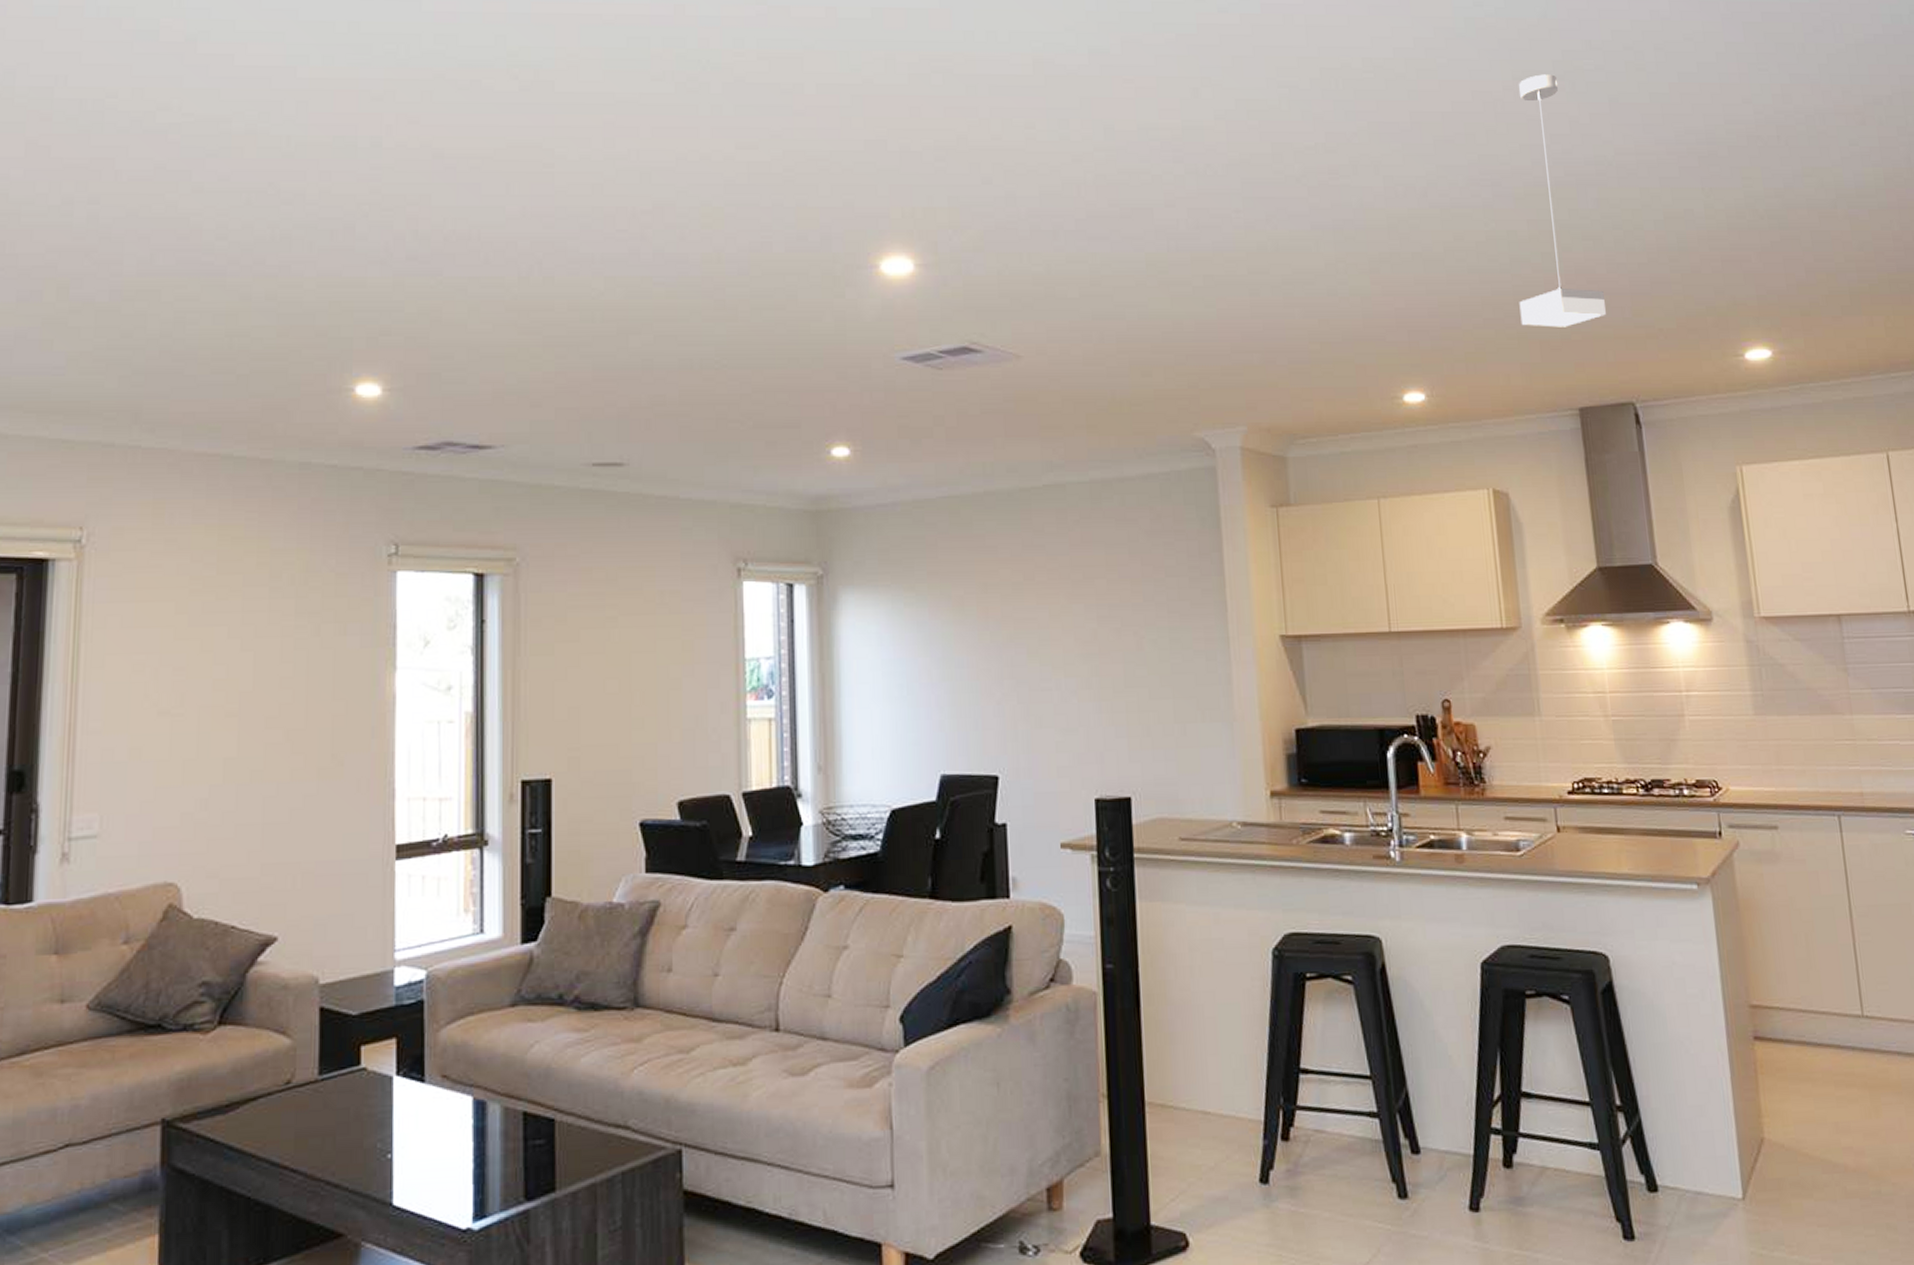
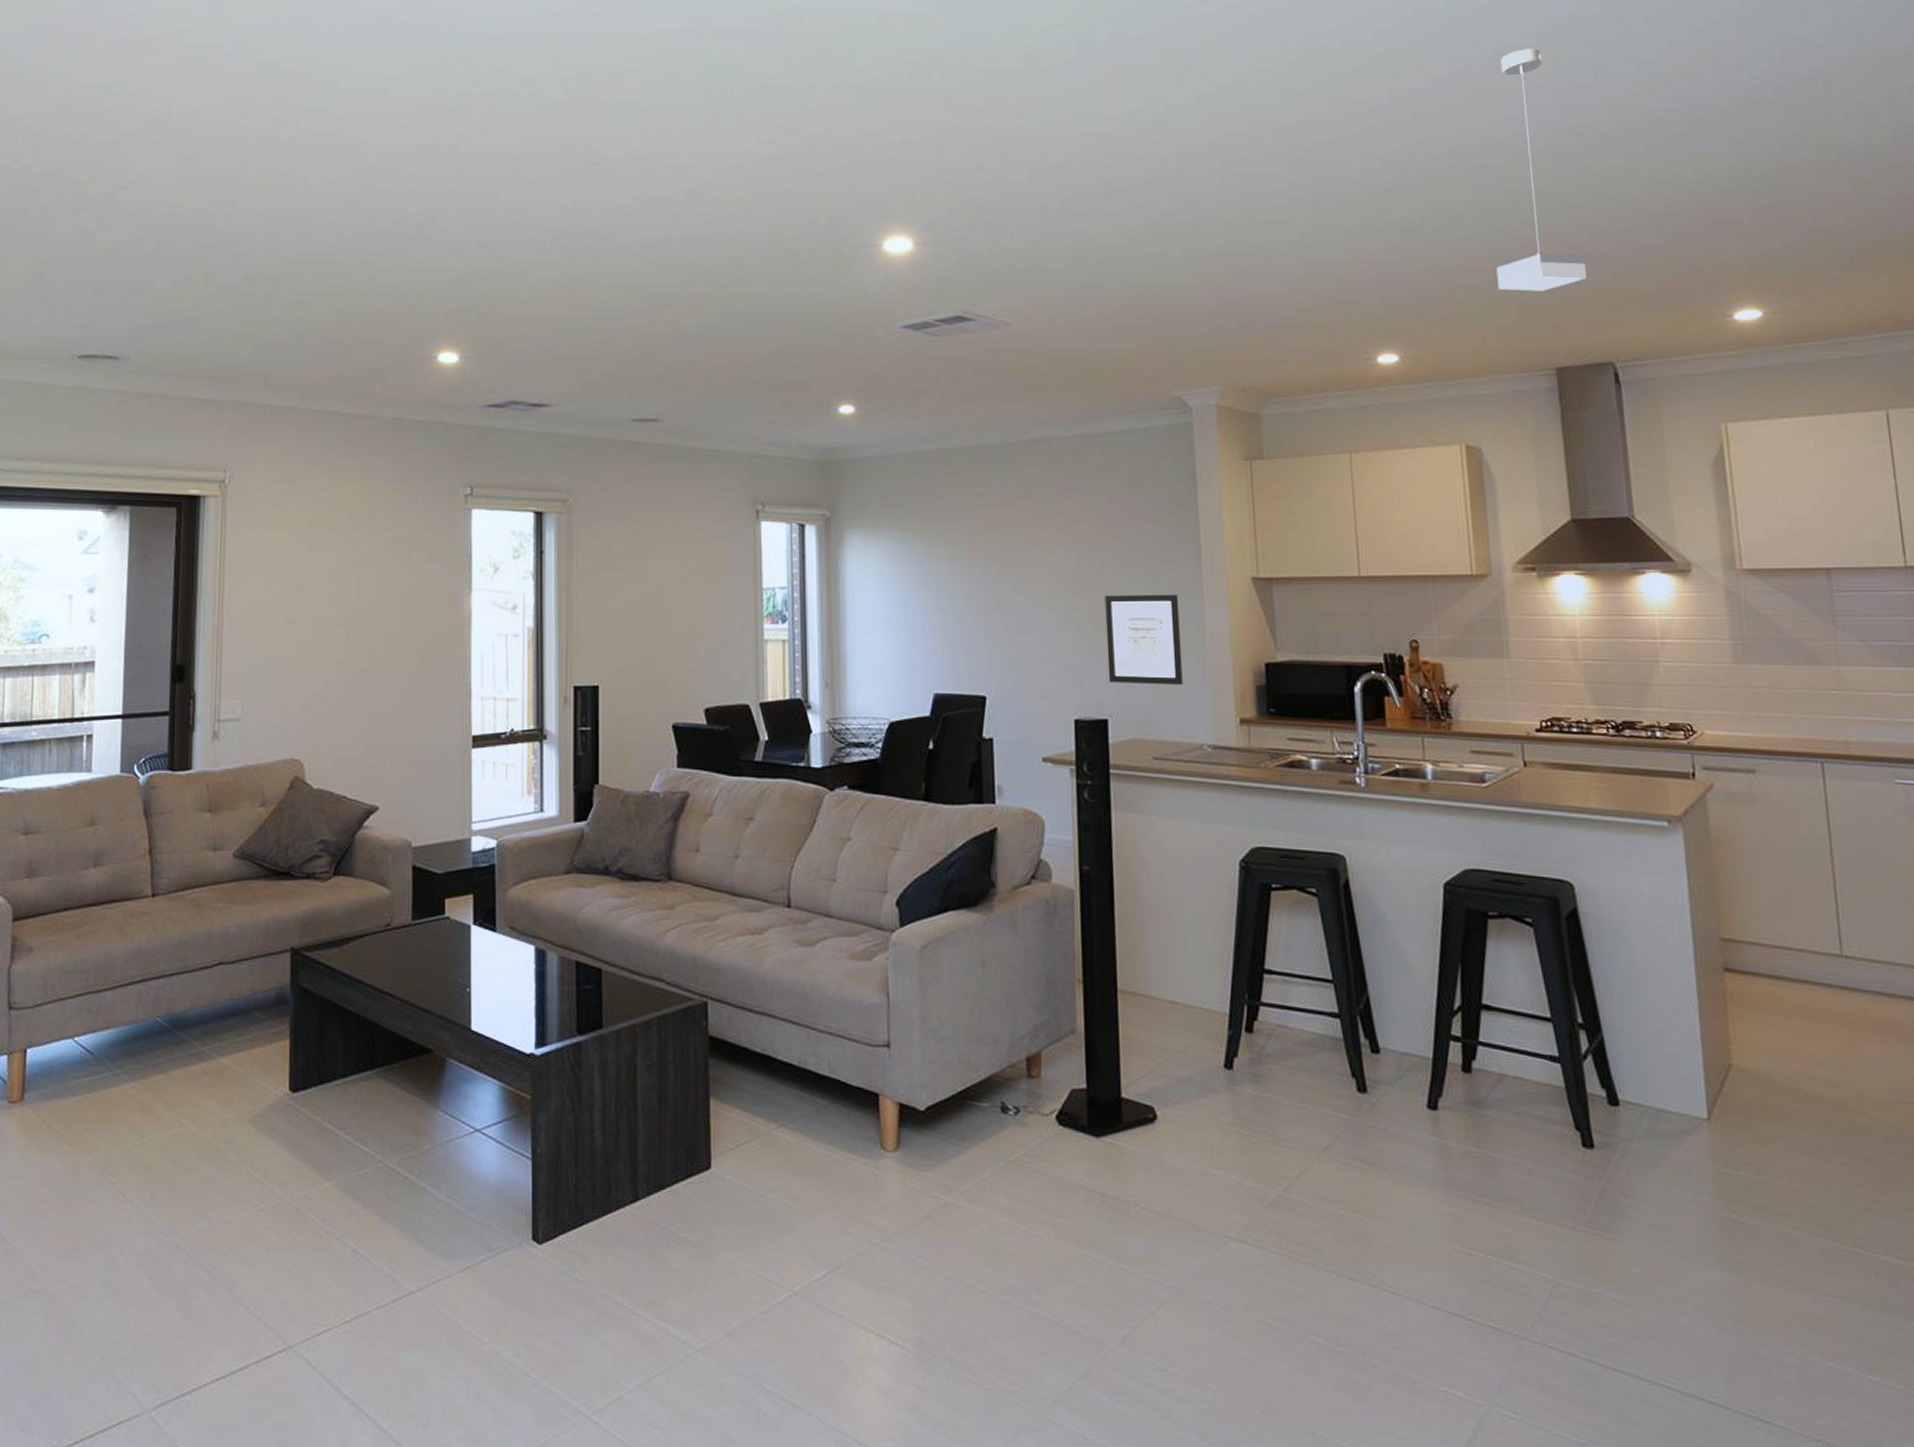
wall art: none [1126,655,1210,757] -> present [1104,594,1183,686]

